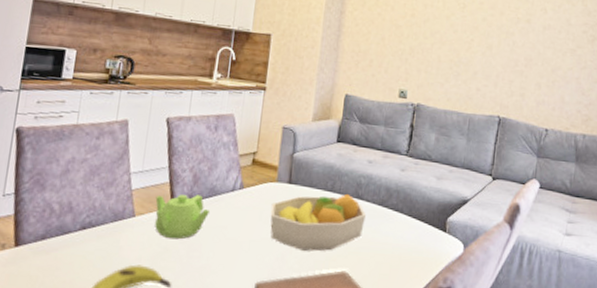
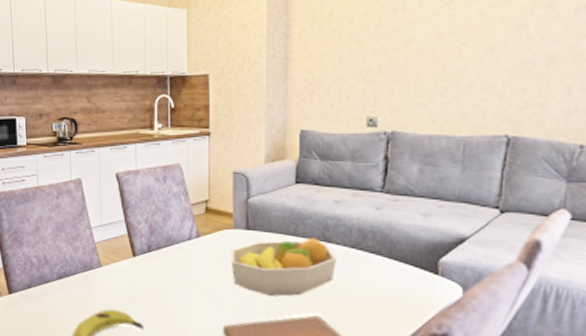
teapot: present [154,195,211,240] -> none [117,245,171,287]

